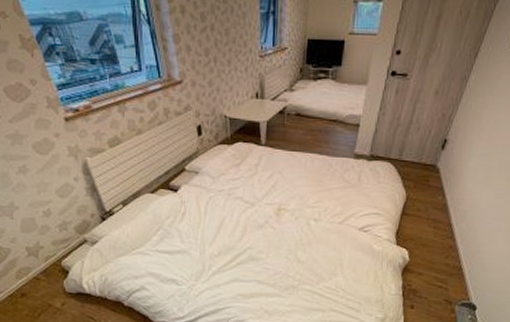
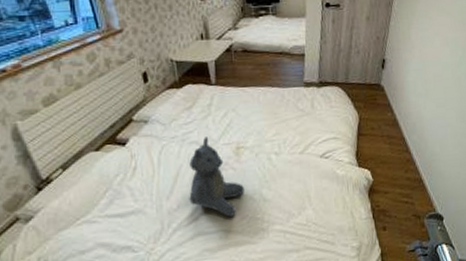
teddy bear: none [229,194,281,271] -> present [189,137,244,218]

